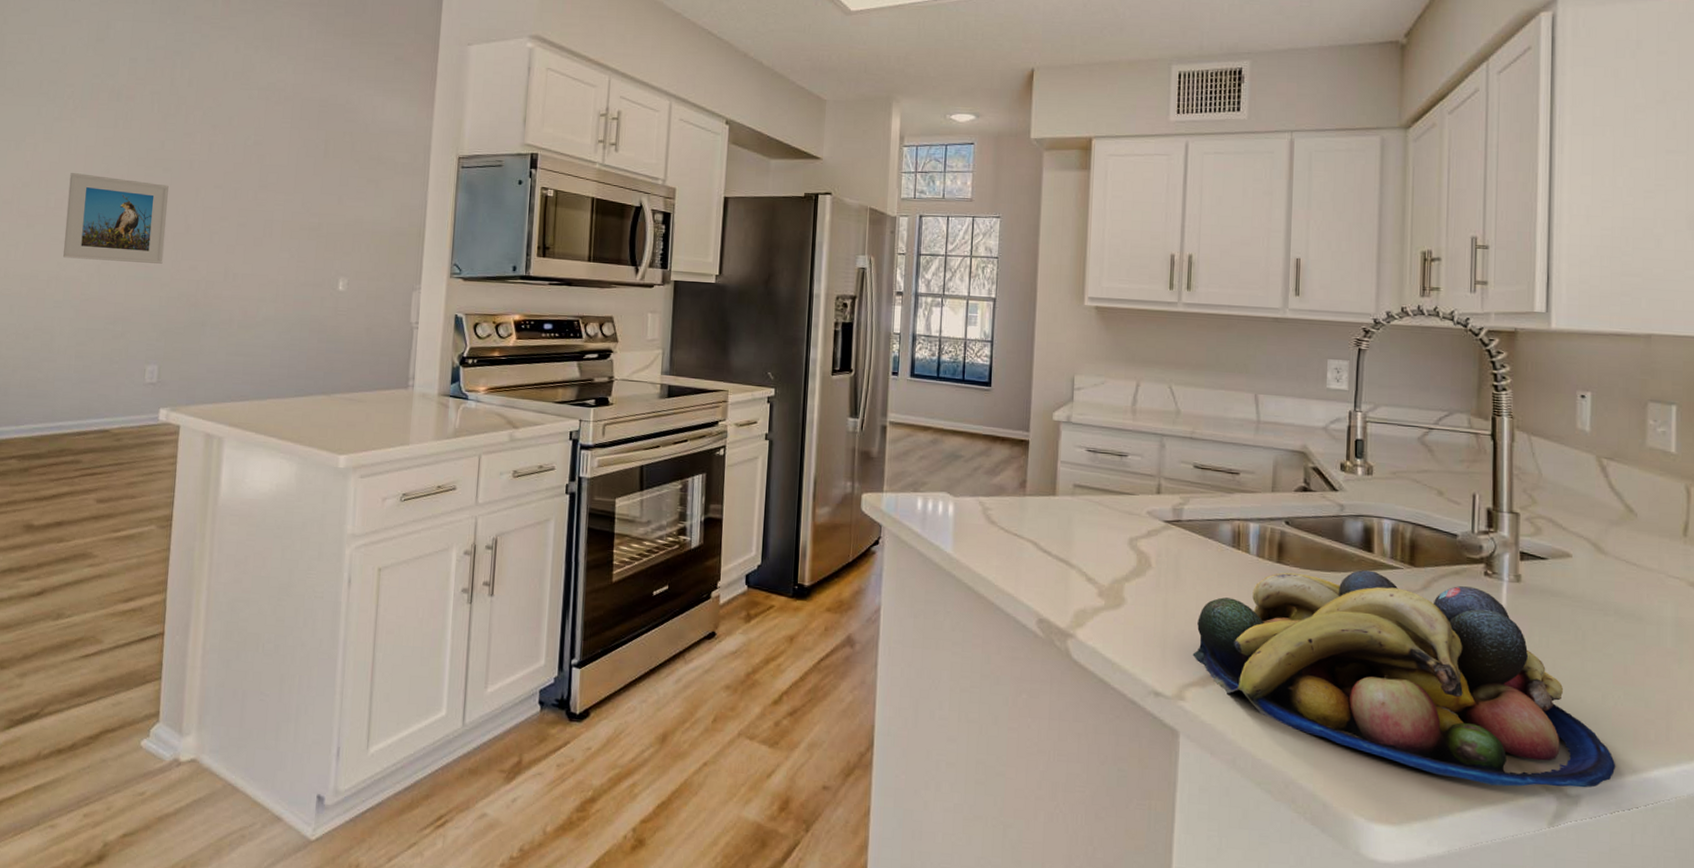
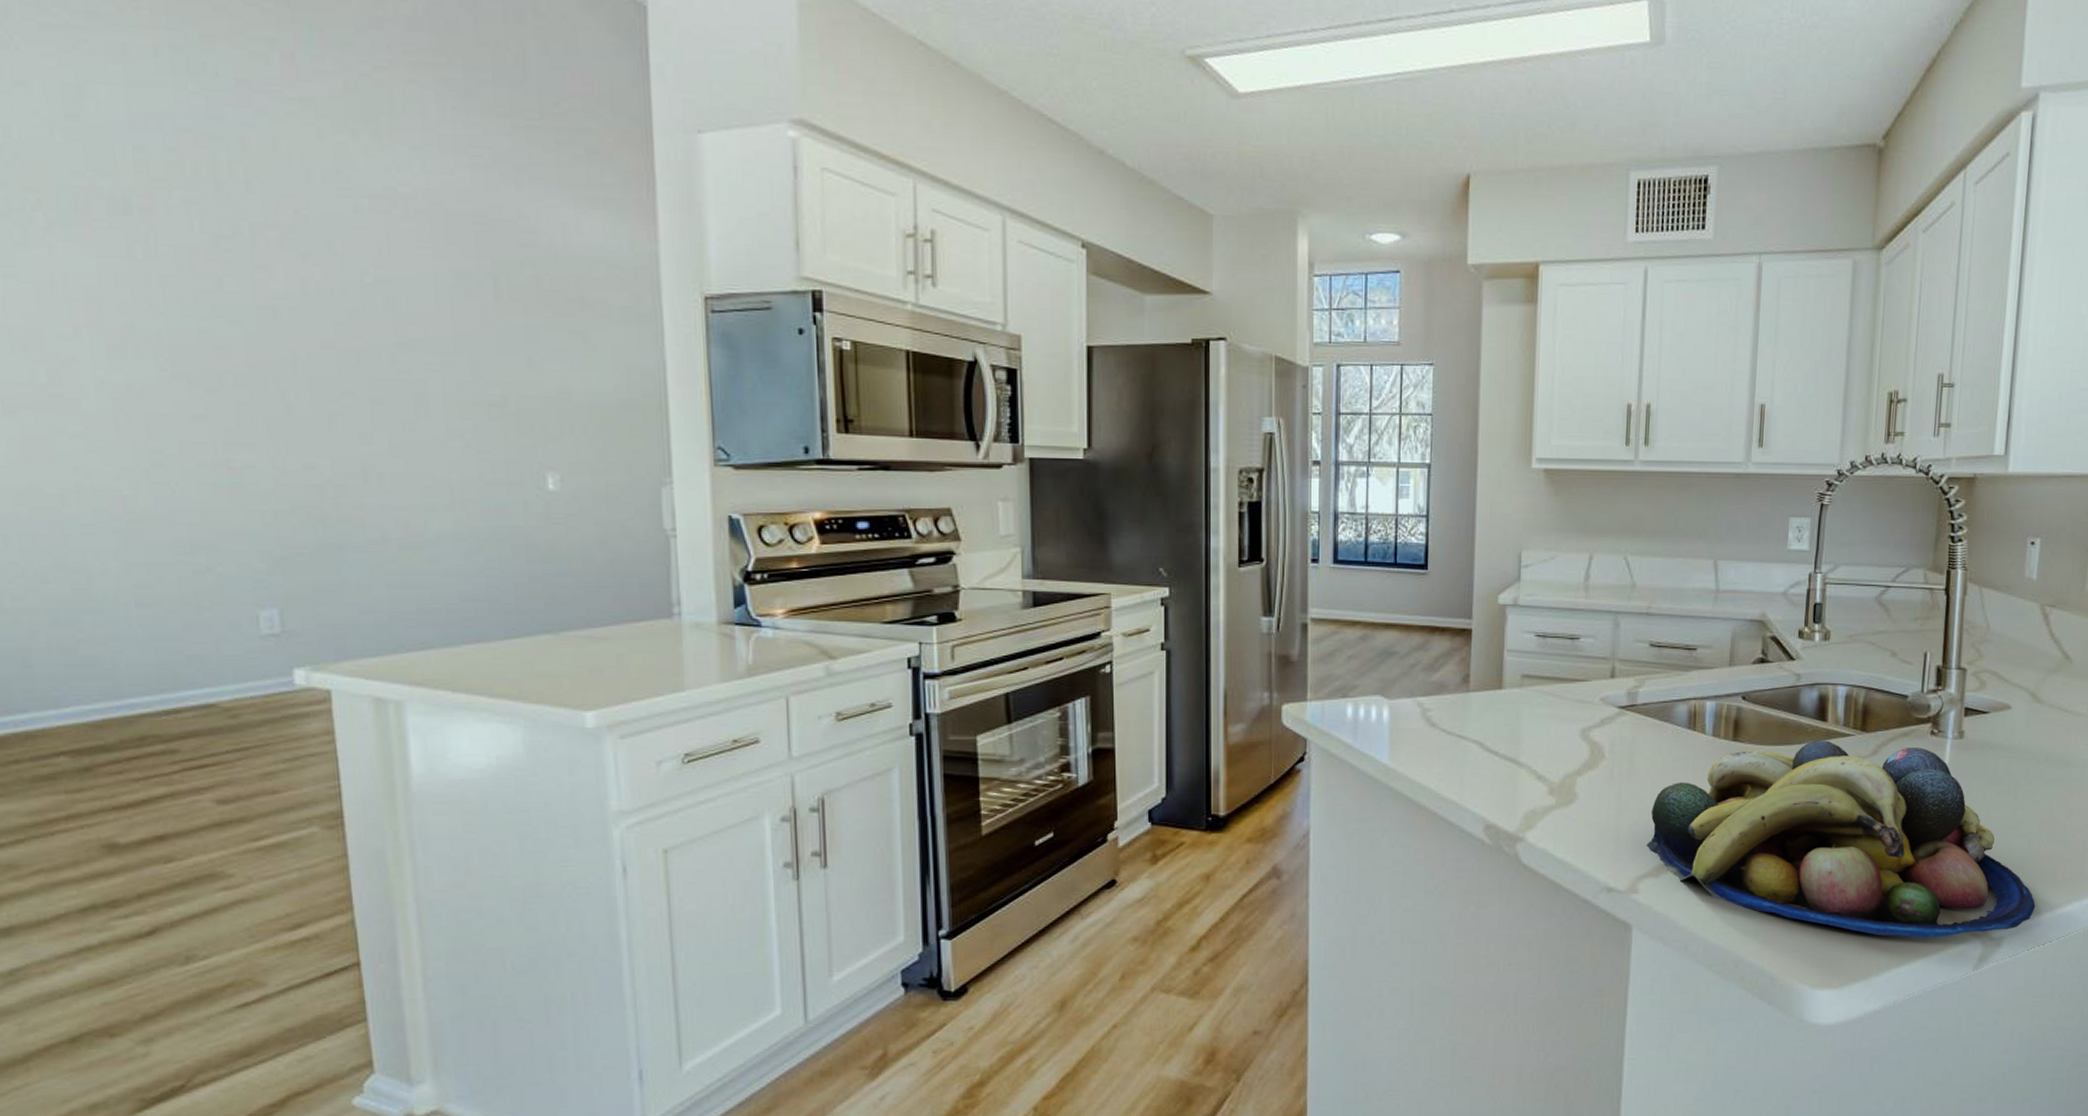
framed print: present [63,173,169,264] -> none [64,329,256,463]

